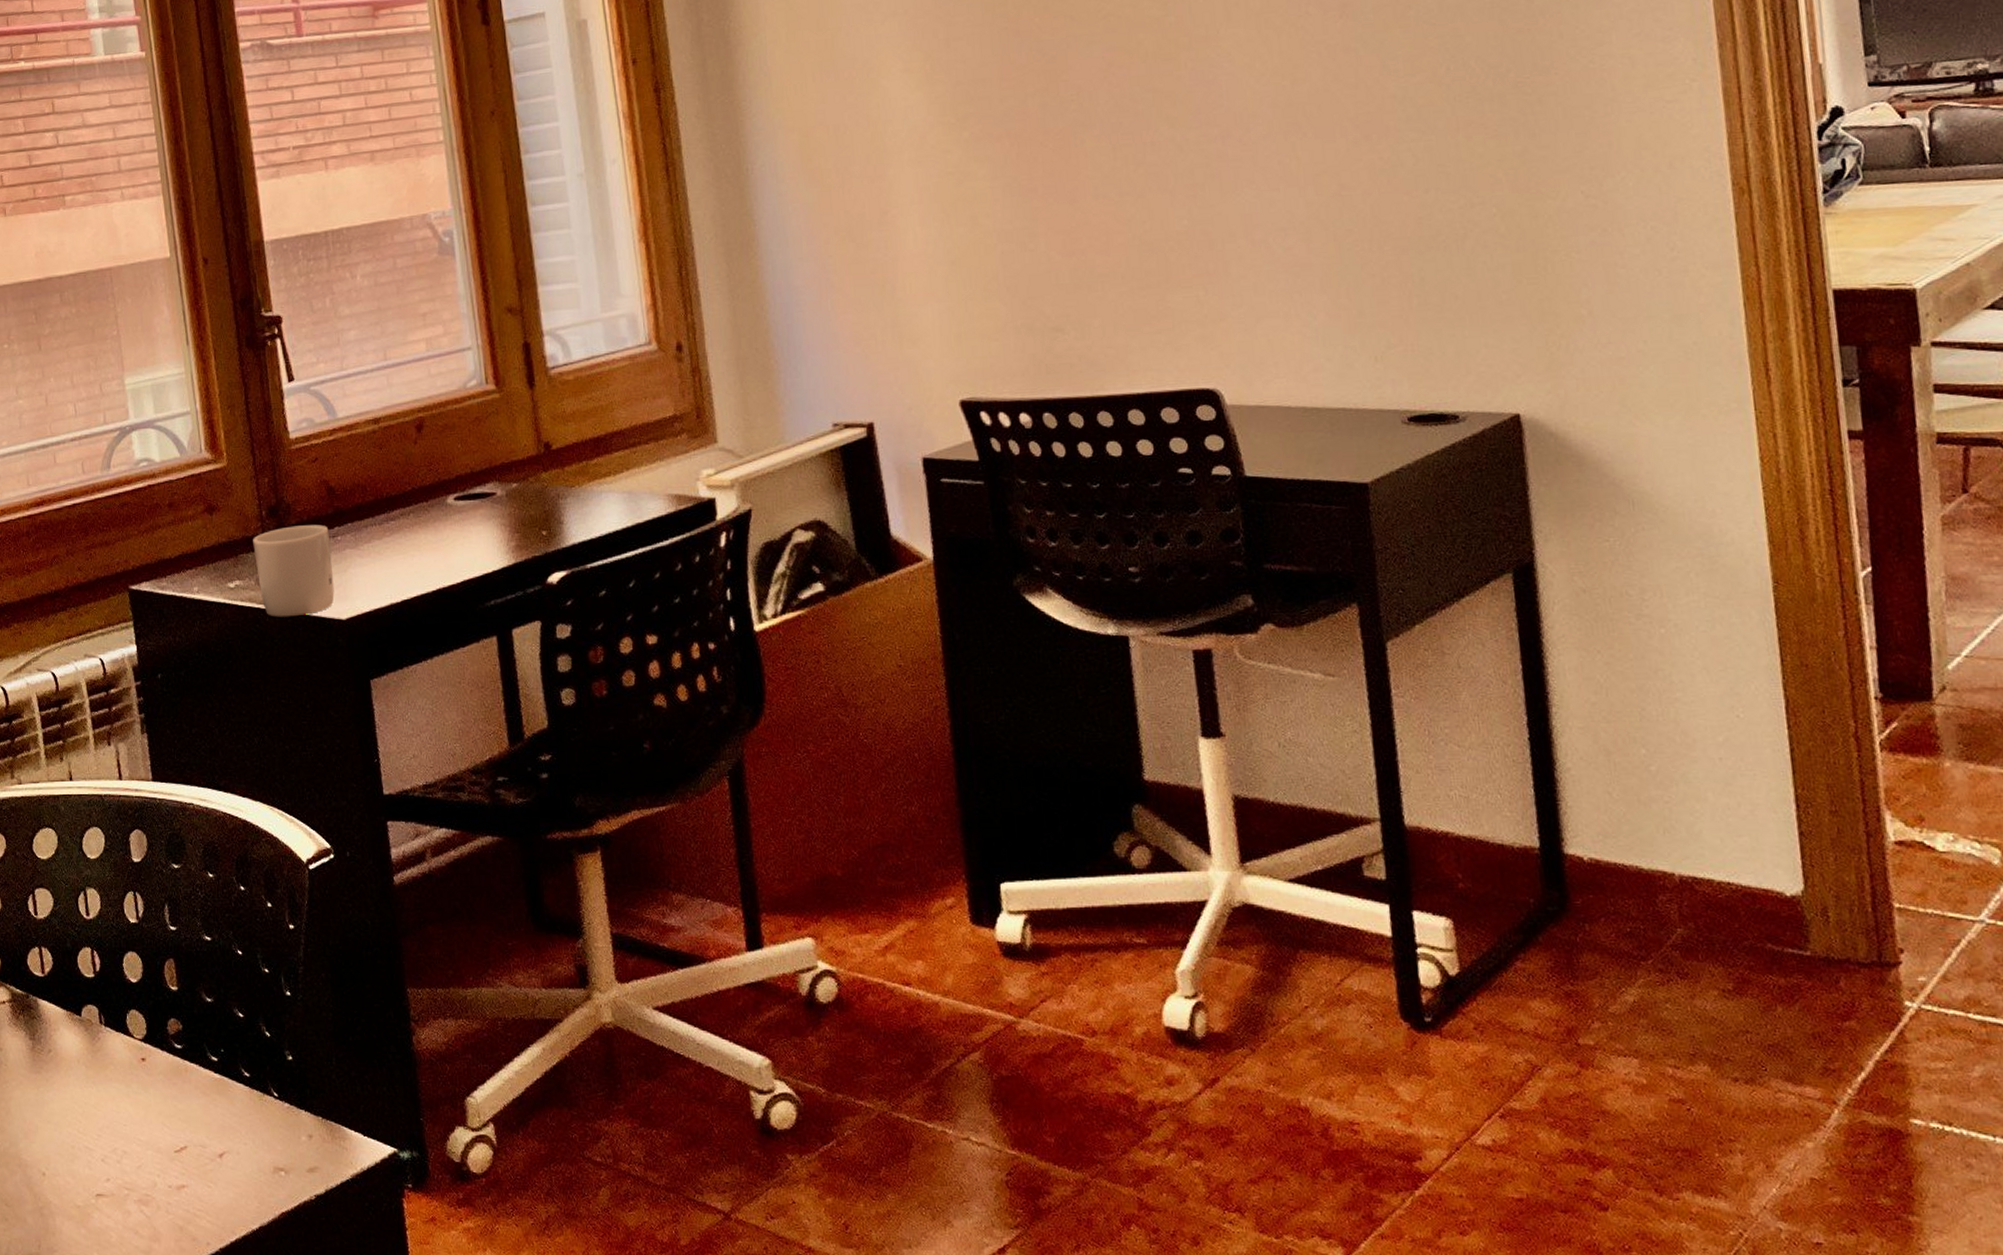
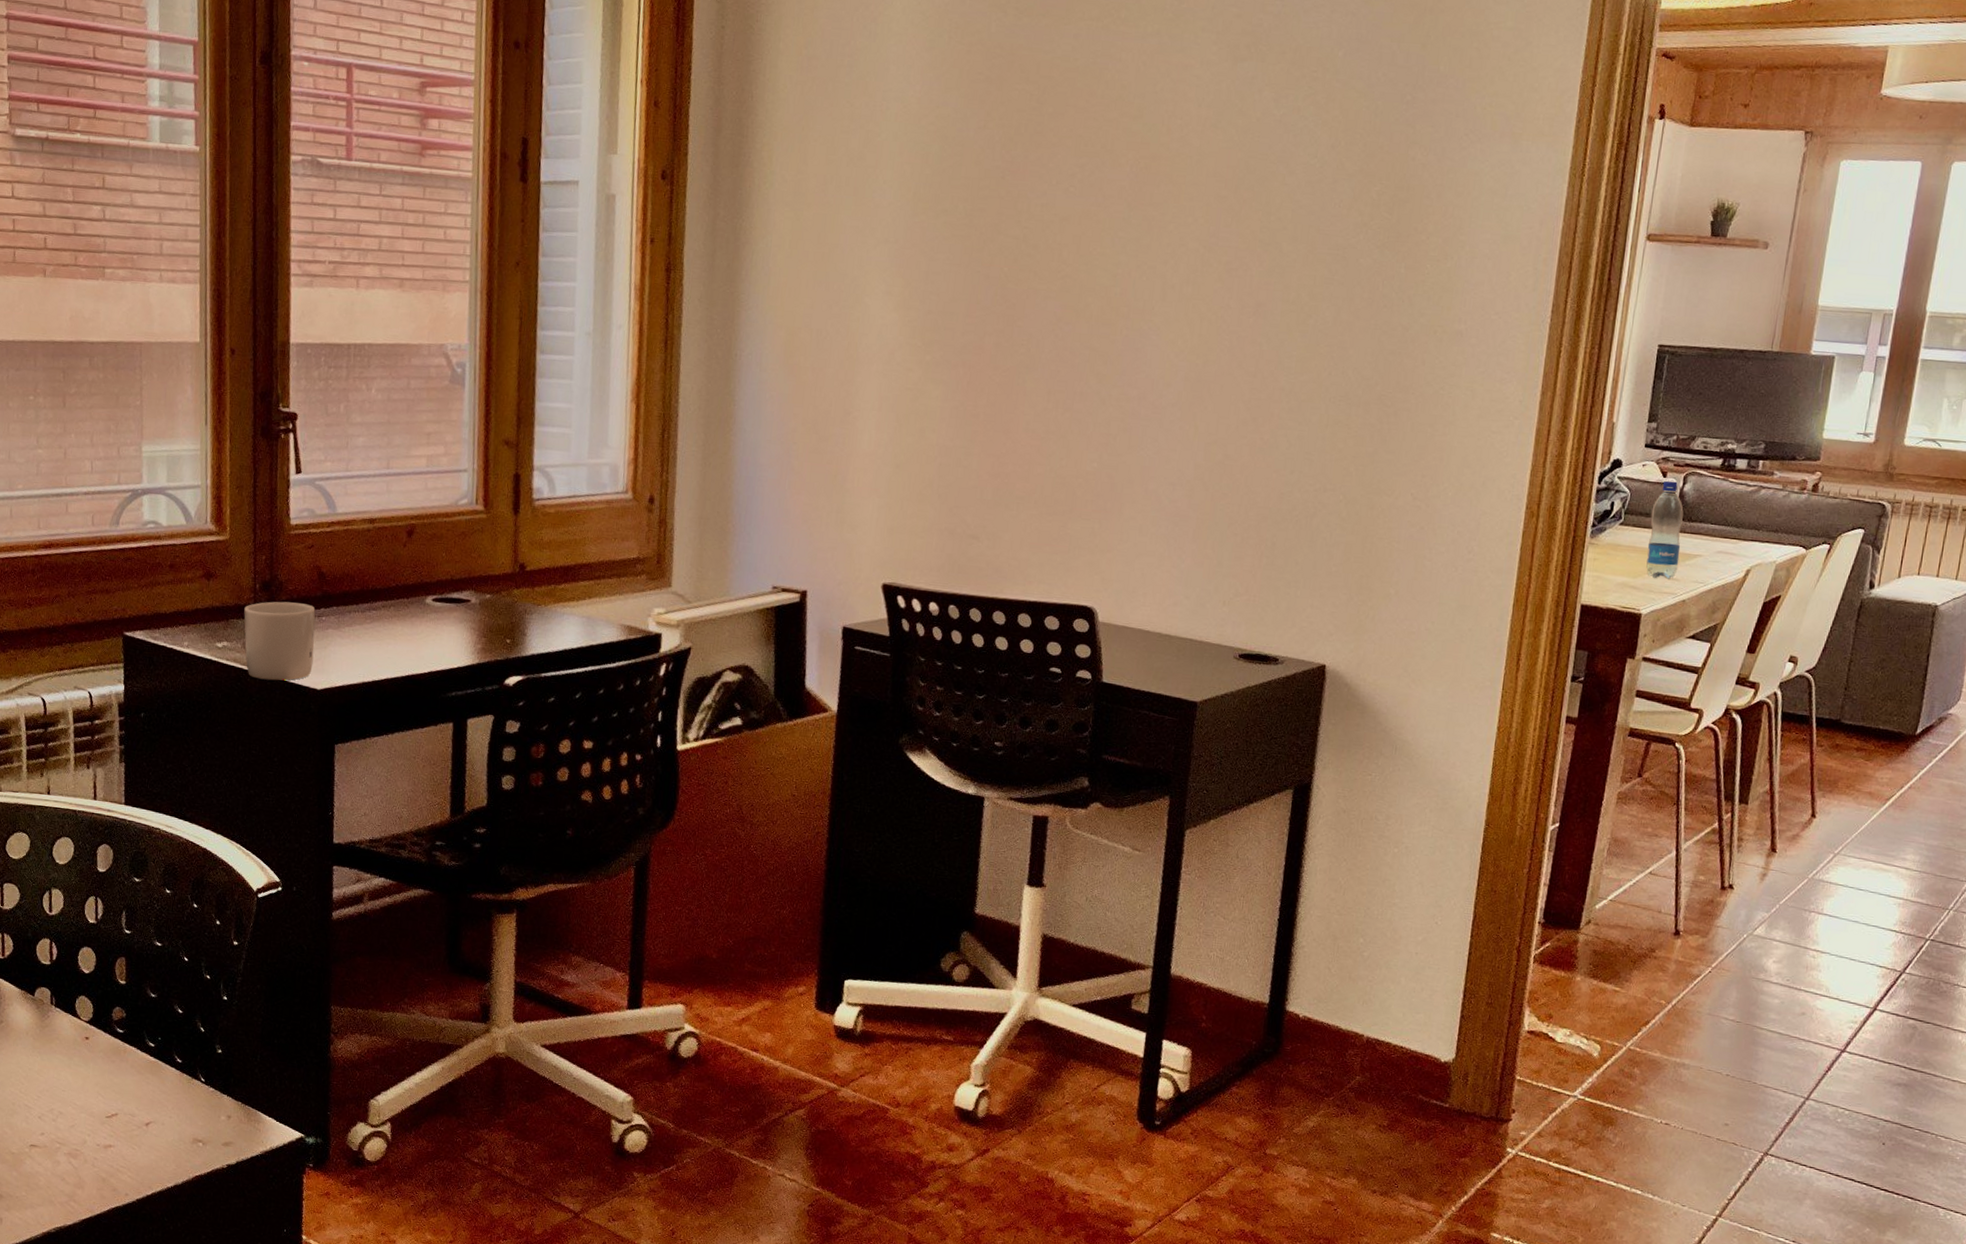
bottle: none [1896,120,1950,244] -> present [1646,480,1684,579]

